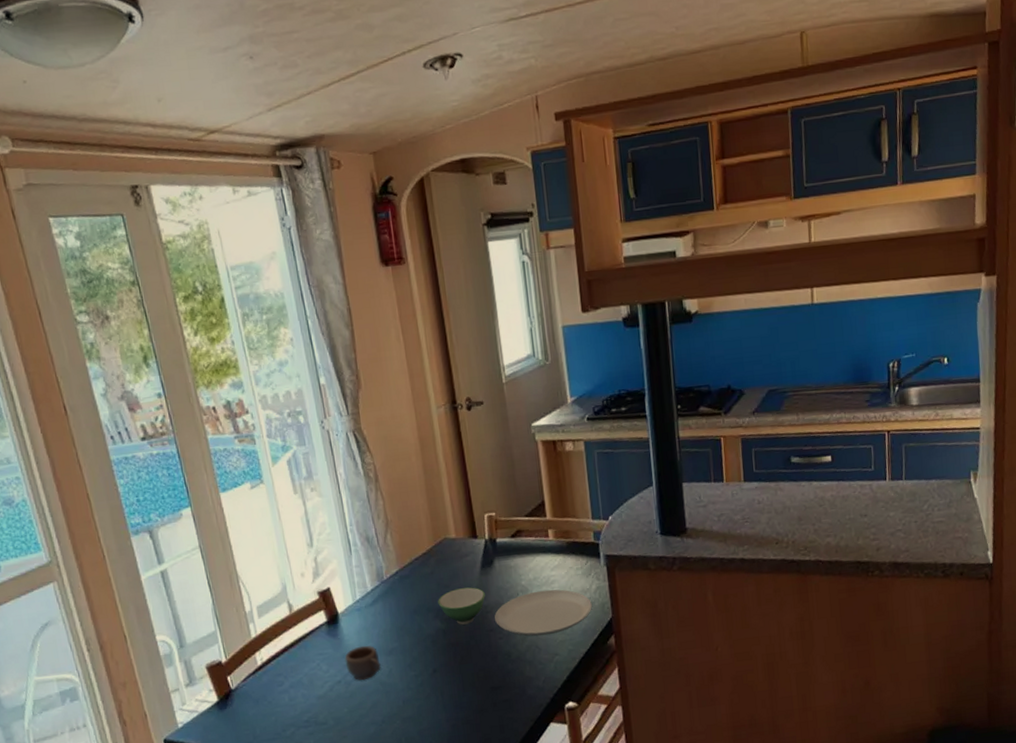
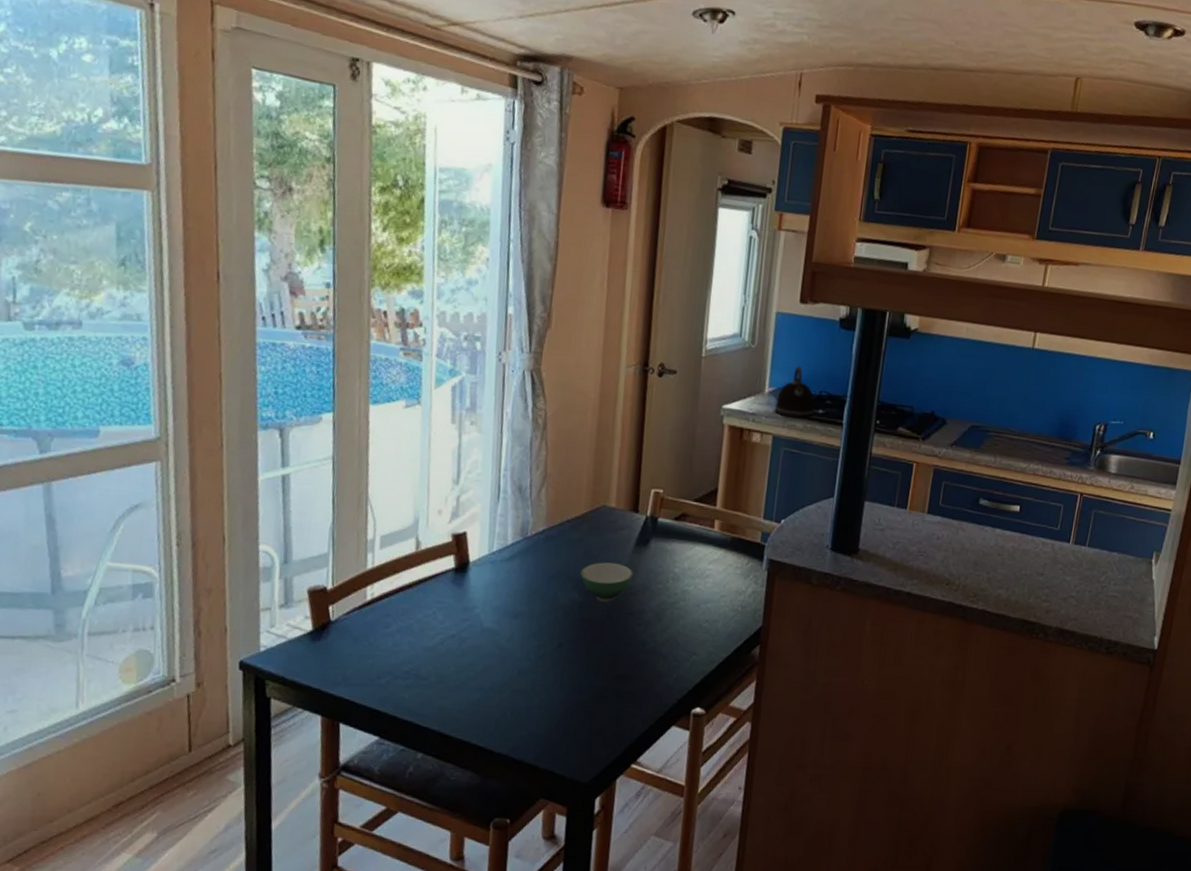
cup: present [344,645,382,681] -> none [464,602,504,641]
plate: present [495,589,592,636] -> none [637,582,744,632]
kettle: none [580,371,618,421] -> present [774,365,815,419]

